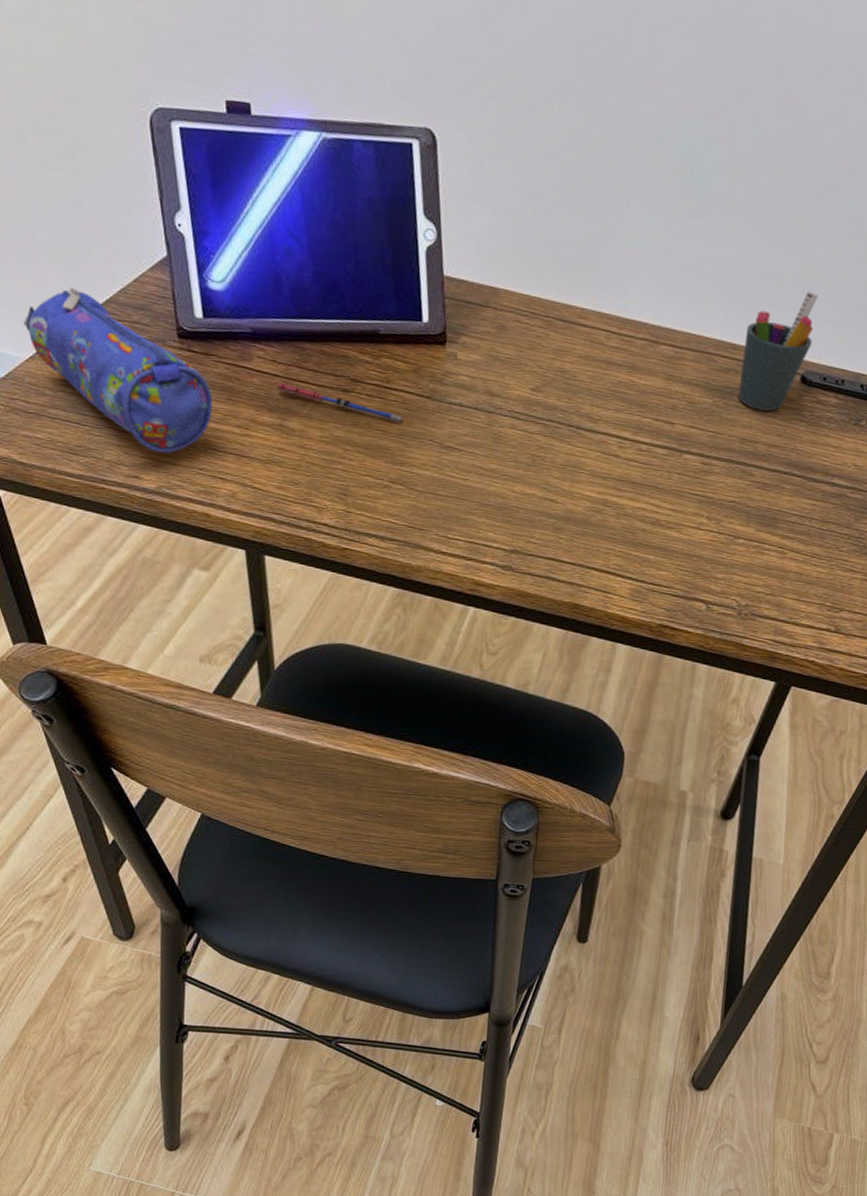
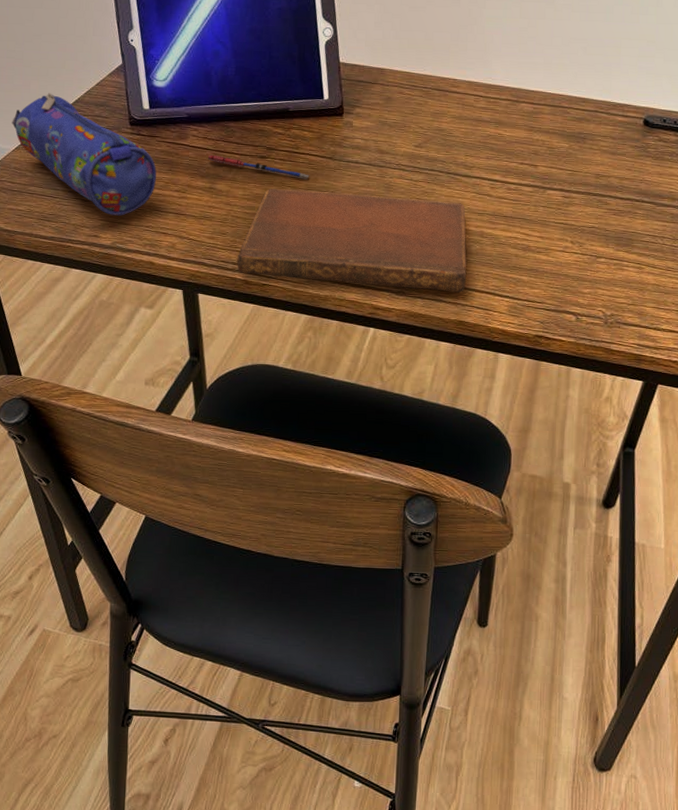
notebook: none [312,431,588,571] -> present [237,188,467,293]
pen holder: present [738,291,818,411] -> none [590,51,653,150]

